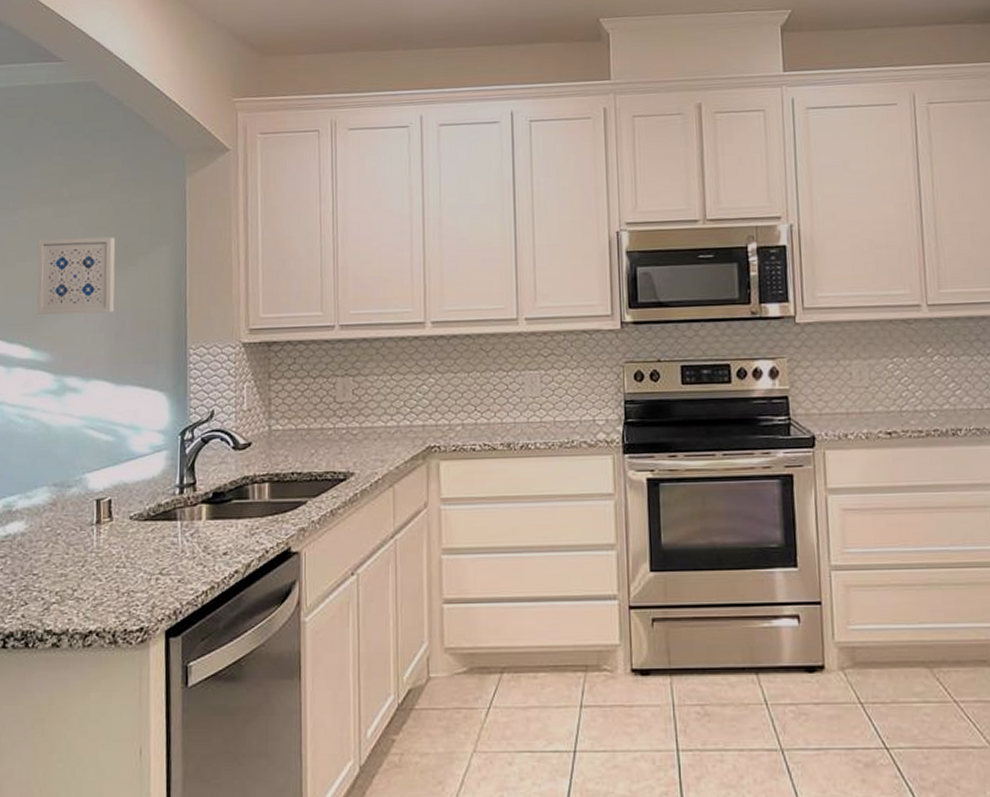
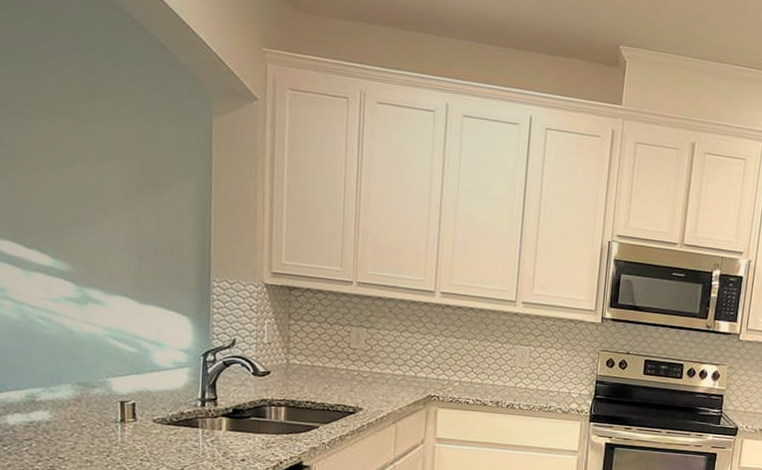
wall art: present [36,237,116,315] -> none [55,152,139,236]

